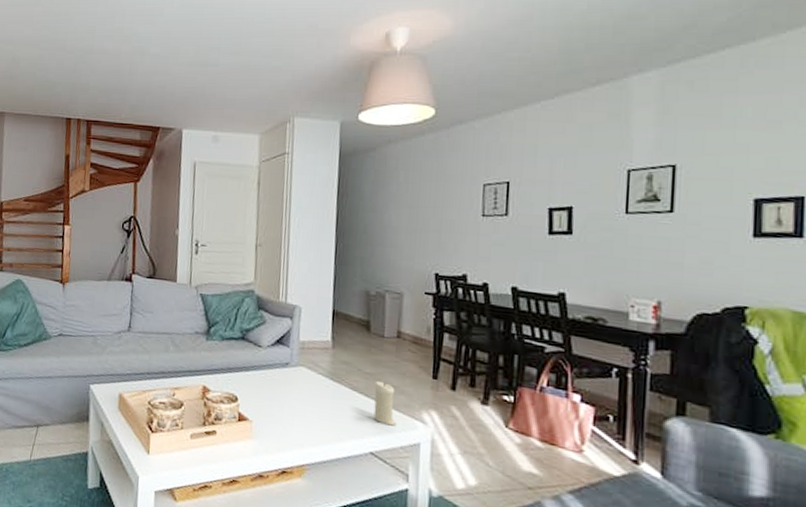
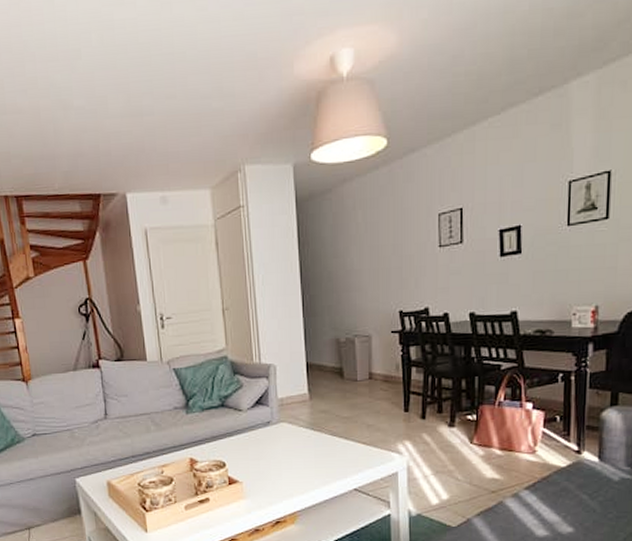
candle: present [373,381,396,427] -> none [352,423,375,462]

